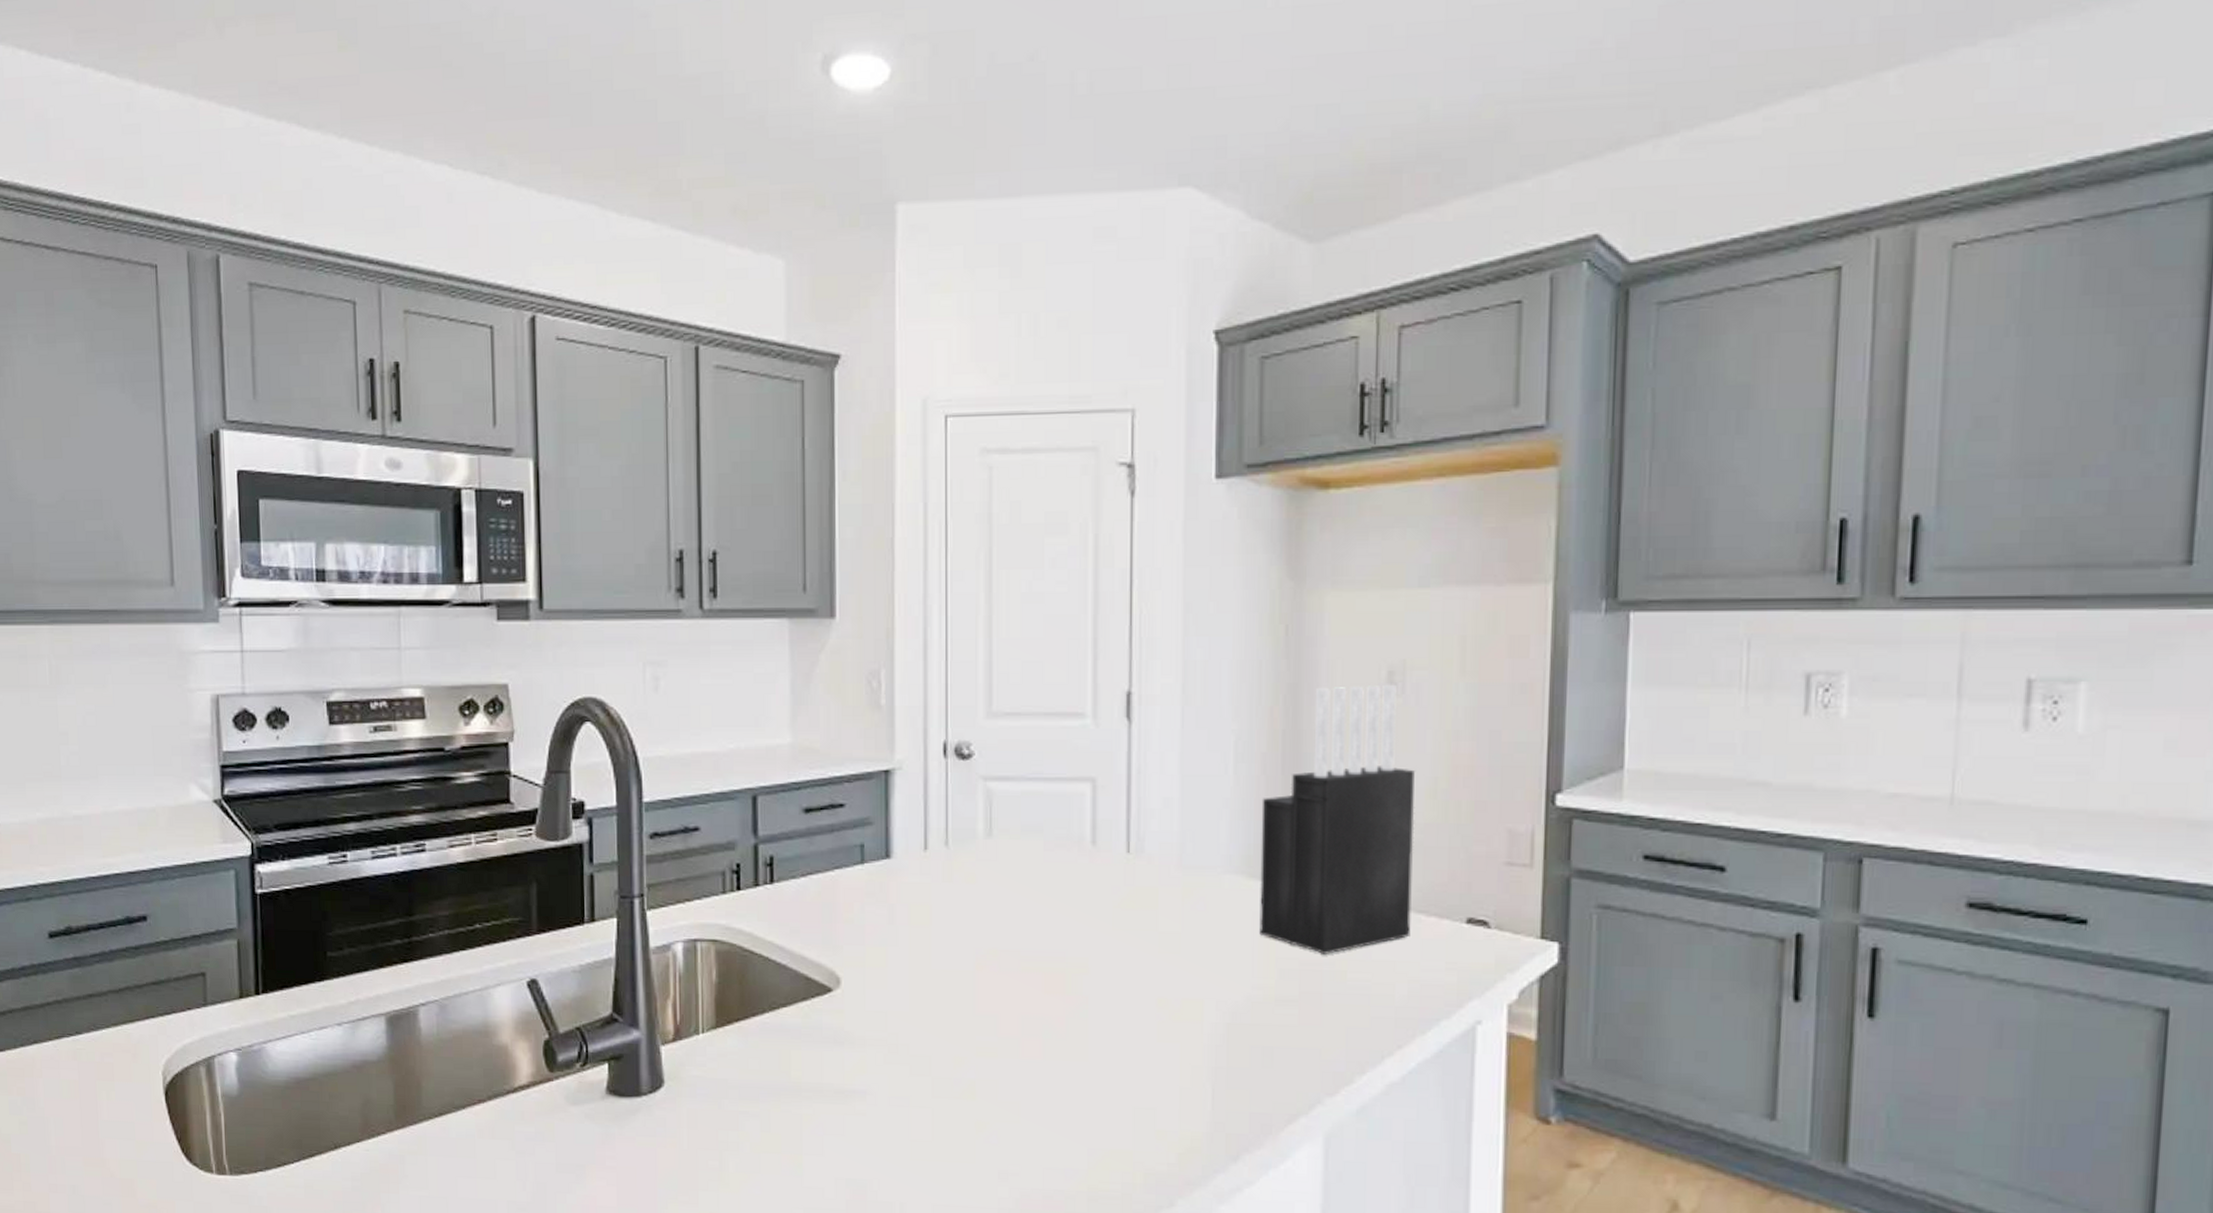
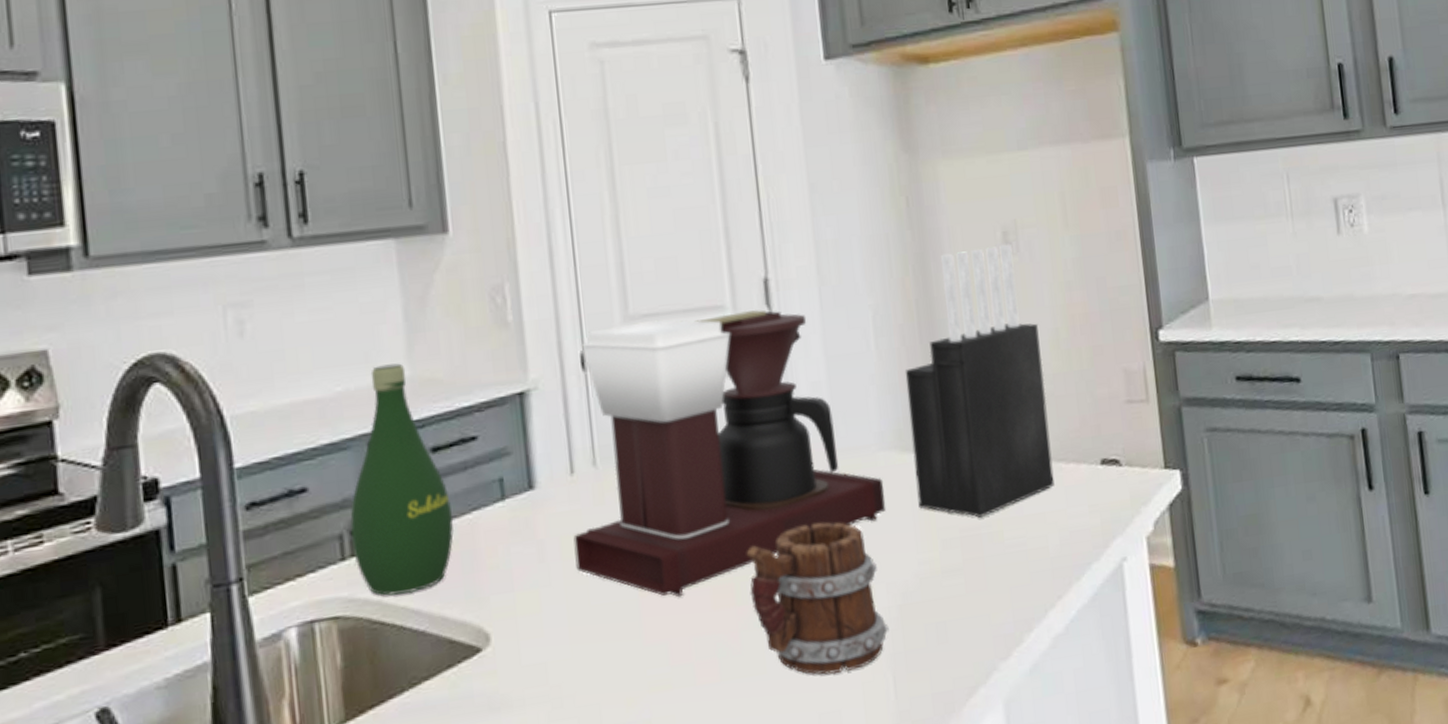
bottle: none [732,730,817,931] -> present [350,363,454,596]
coffee maker: none [921,720,1226,977] -> present [573,310,886,598]
mug: none [1080,931,1214,1075] -> present [746,522,889,675]

